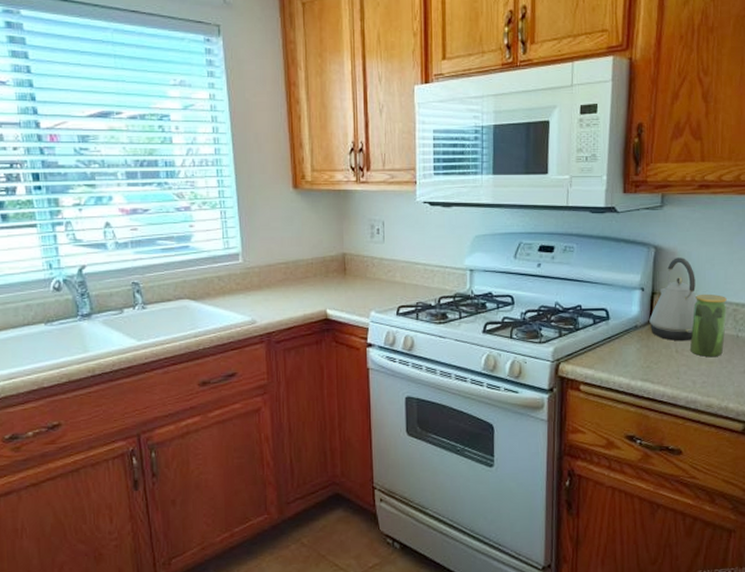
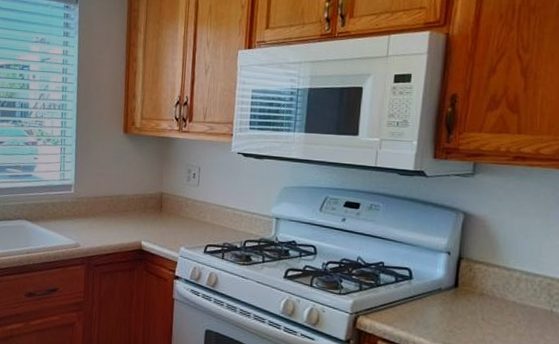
kettle: present [649,258,698,342] -> none [454,225,509,310]
jar: present [689,294,727,358] -> none [497,264,541,330]

